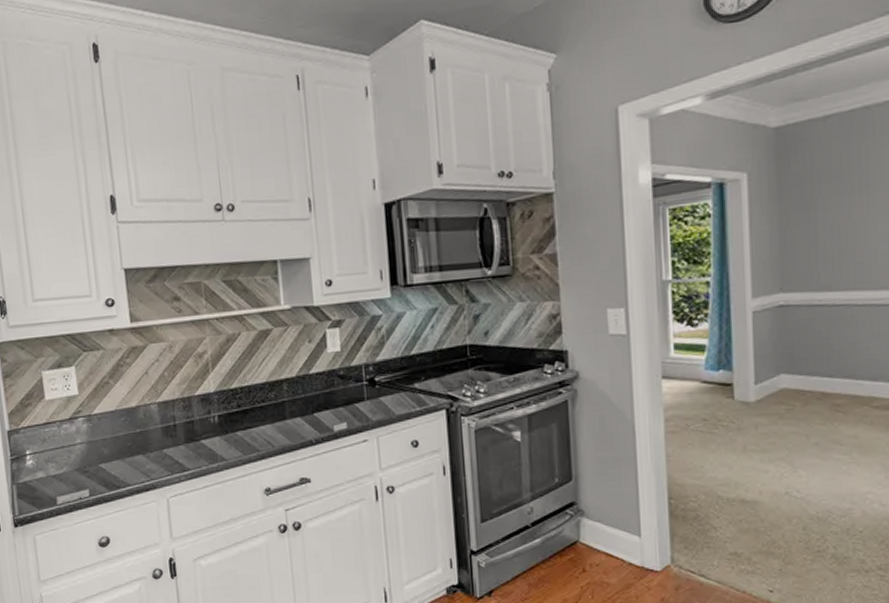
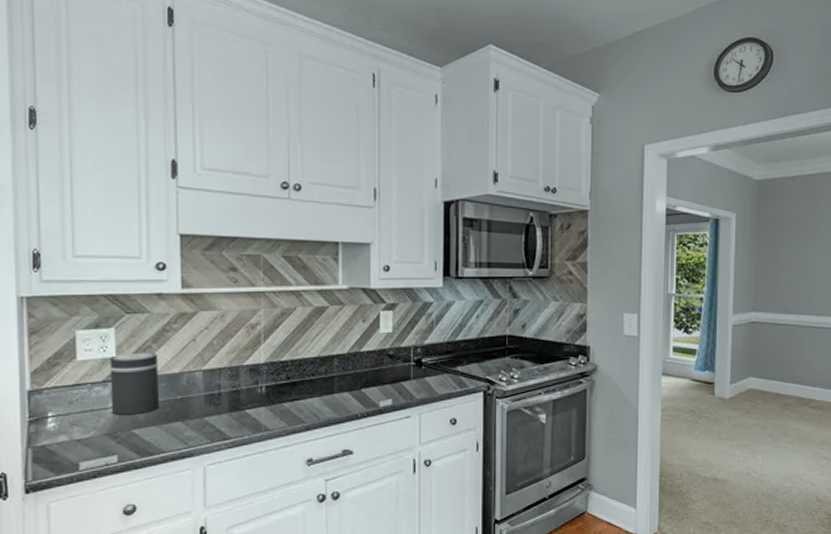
cylinder: none [73,388,121,451] -> present [110,352,159,415]

